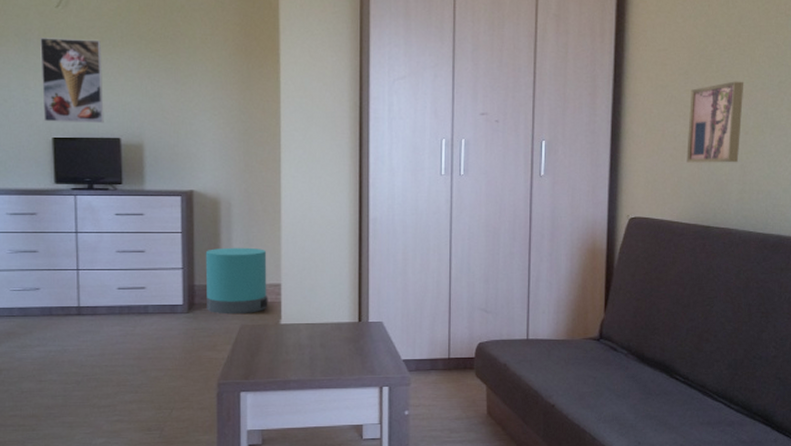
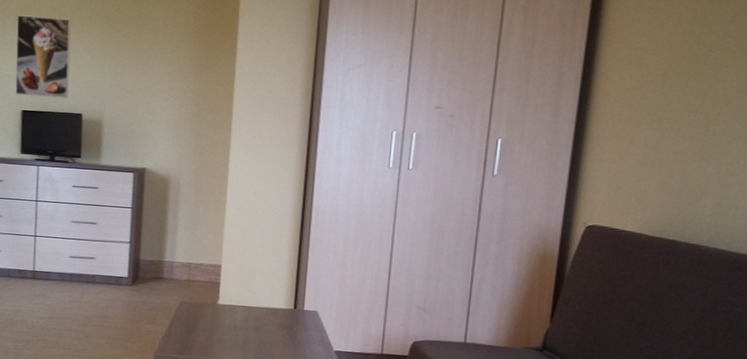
trash can: present [205,247,268,315] -> none [149,225,210,292]
wall art: present [686,81,744,163] -> none [656,85,732,175]

